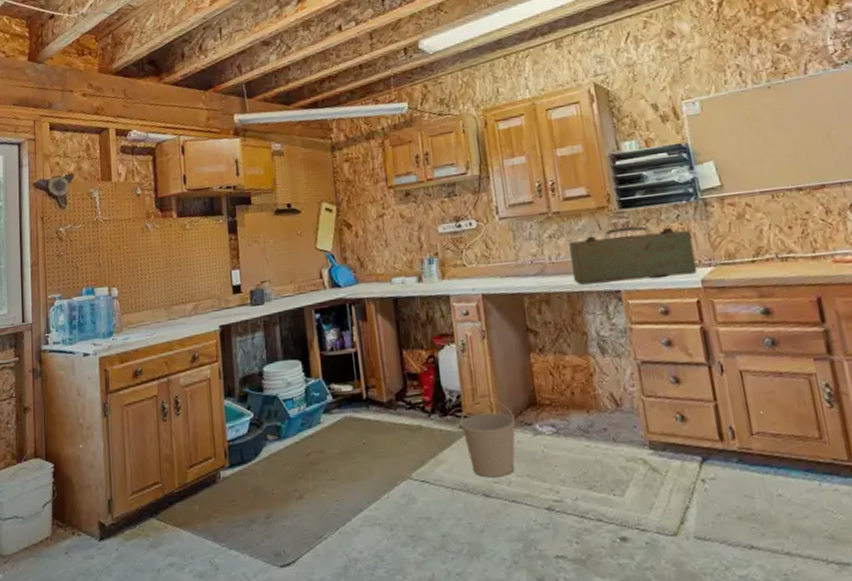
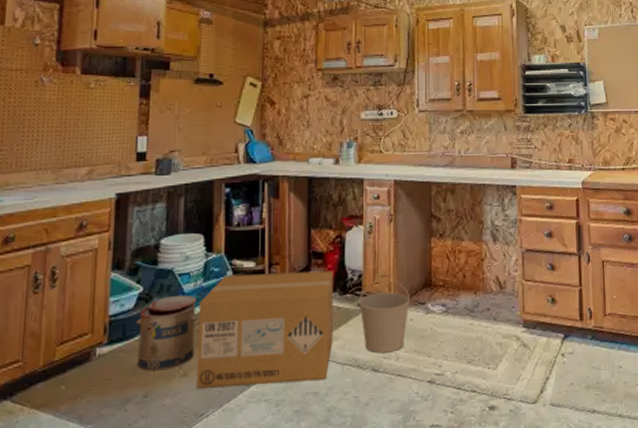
paint can: none [250,419,308,494] -> present [135,294,200,371]
cardboard box: none [304,391,439,511] -> present [195,270,333,389]
toolbox: present [569,226,698,285] -> none [477,130,580,178]

